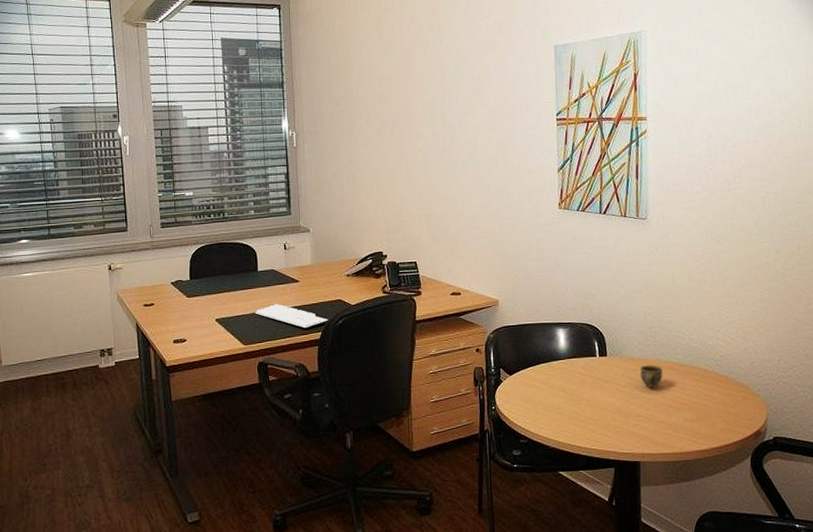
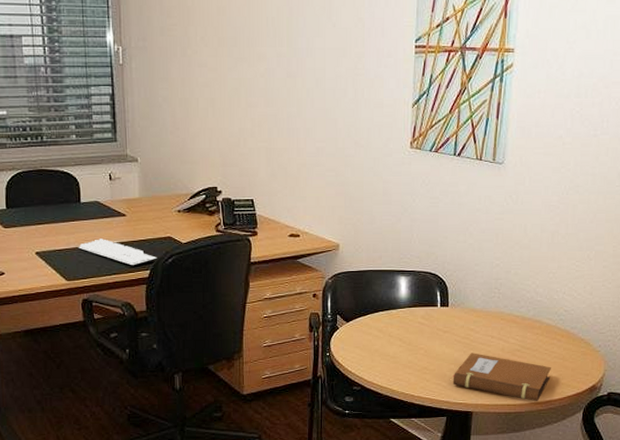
notebook: none [617,401,714,449] -> present [452,353,551,402]
cup: present [640,365,663,388] -> none [481,317,504,340]

